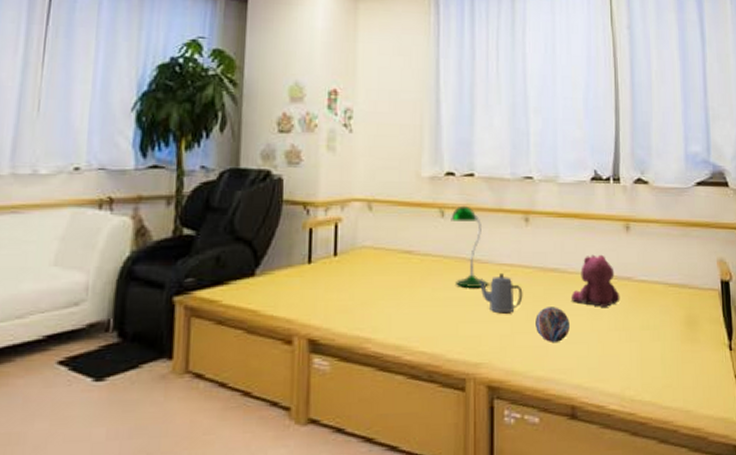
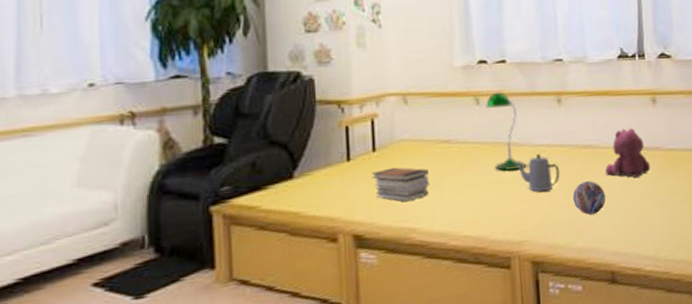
book stack: none [331,274,388,310] -> present [371,167,429,202]

